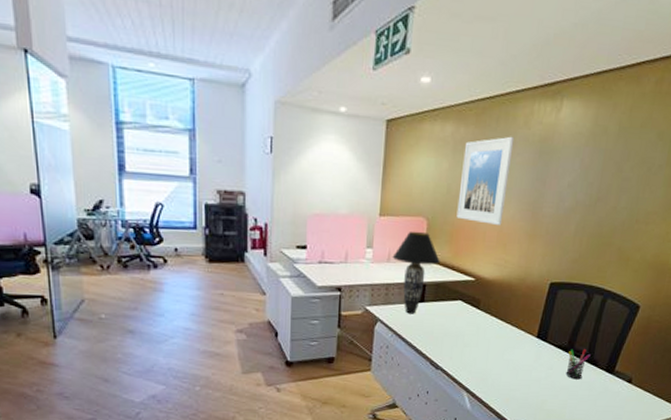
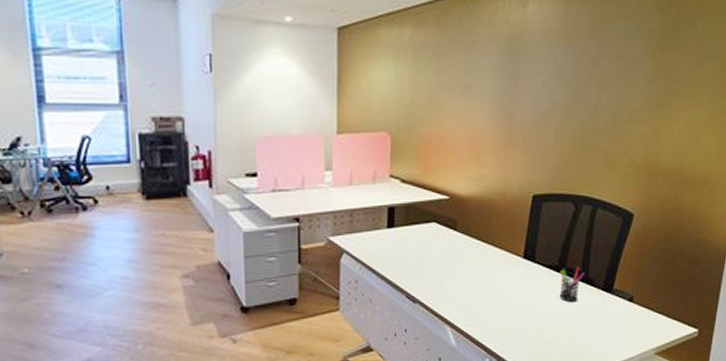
table lamp: present [392,231,440,314] -> none [354,148,408,242]
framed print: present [456,136,515,225] -> none [423,37,480,135]

